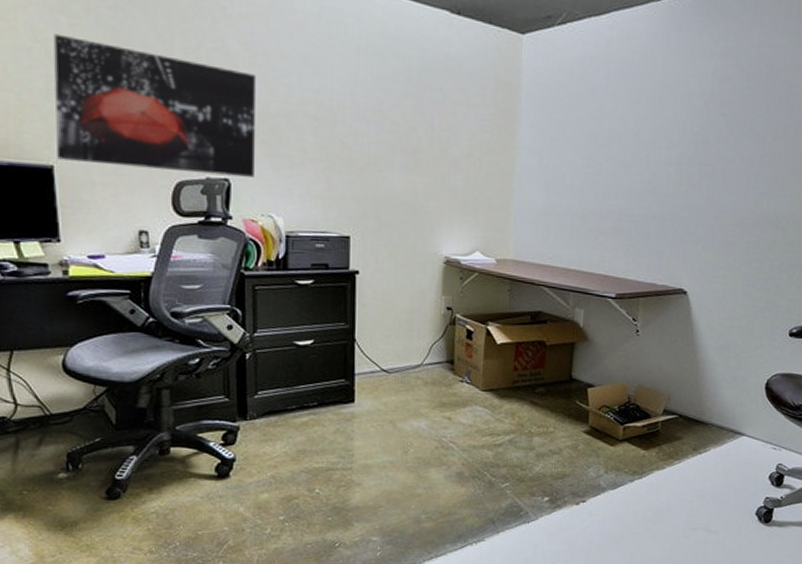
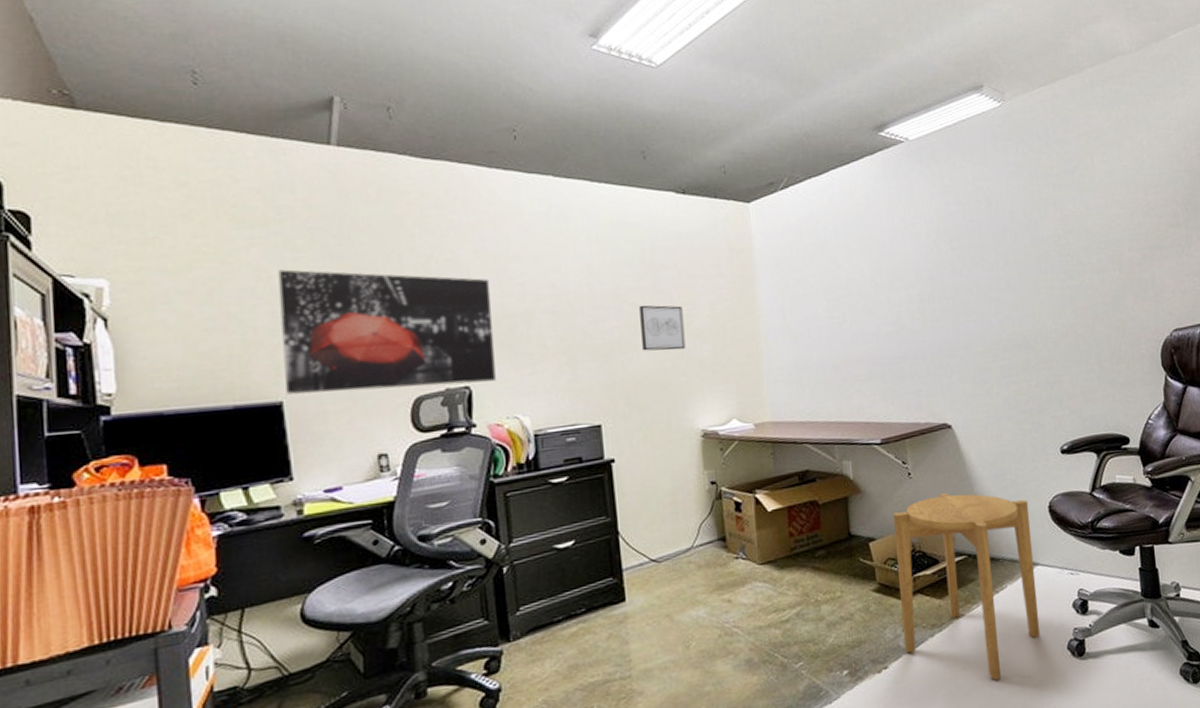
wall art: none [398,124,442,176] -> present [639,305,686,351]
side table: none [604,354,747,529] -> present [893,492,1041,680]

